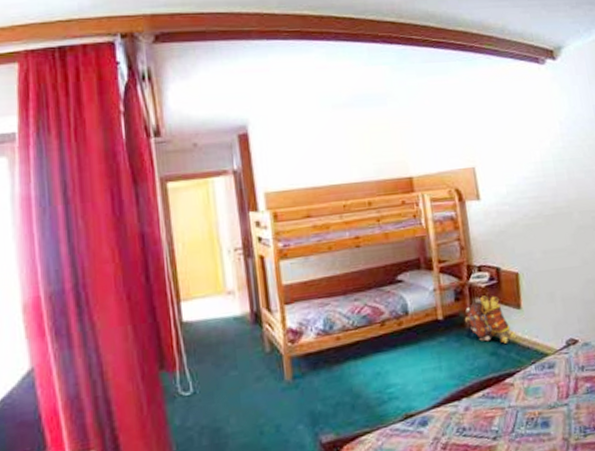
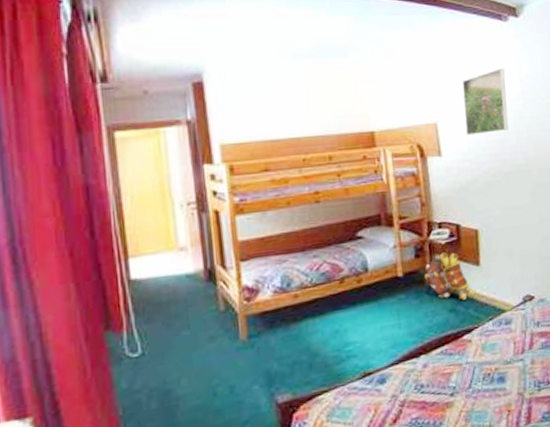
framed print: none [499,111,548,179] -> present [462,68,509,136]

